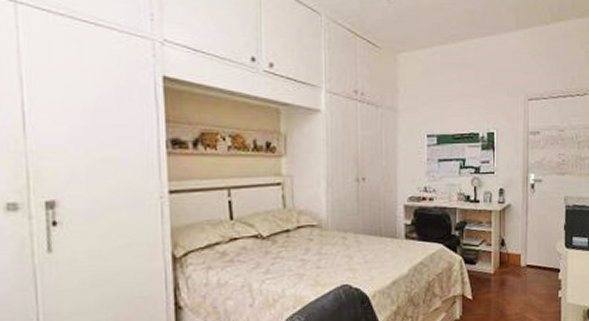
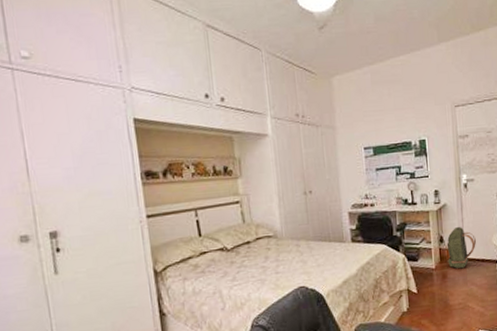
backpack: none [506,229,539,276] -> present [446,226,476,269]

